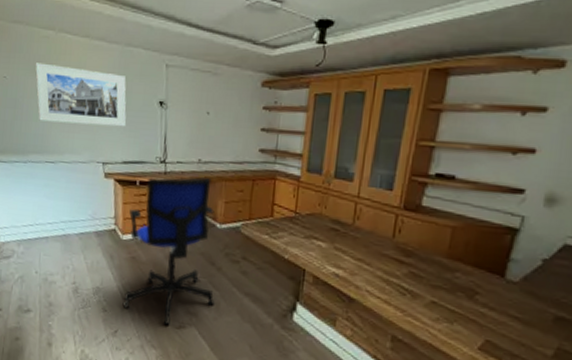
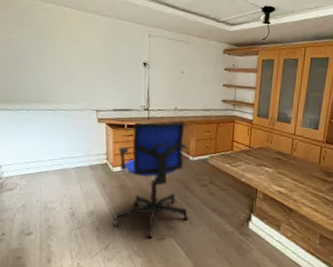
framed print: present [35,63,126,127] -> none [37,29,116,82]

